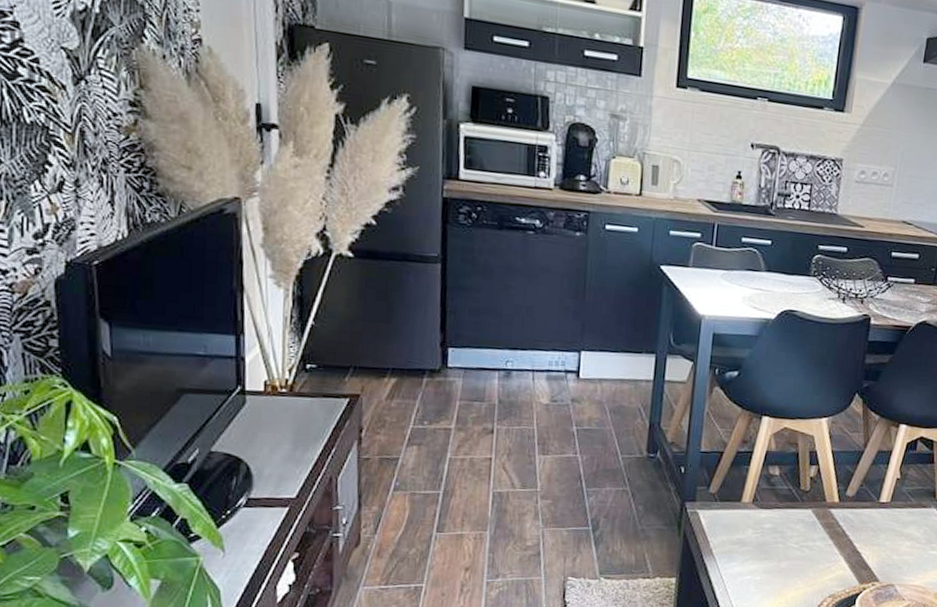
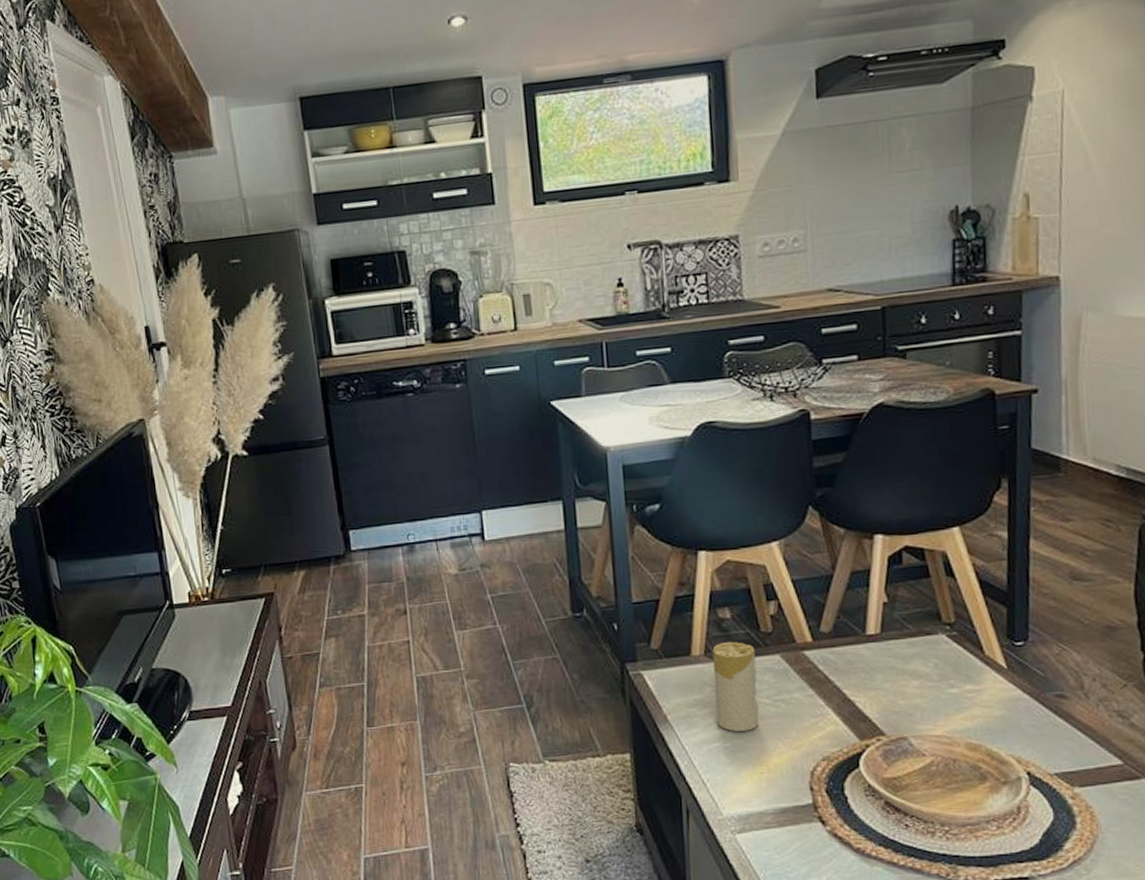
candle: none [752,494,793,568] -> present [712,641,760,731]

